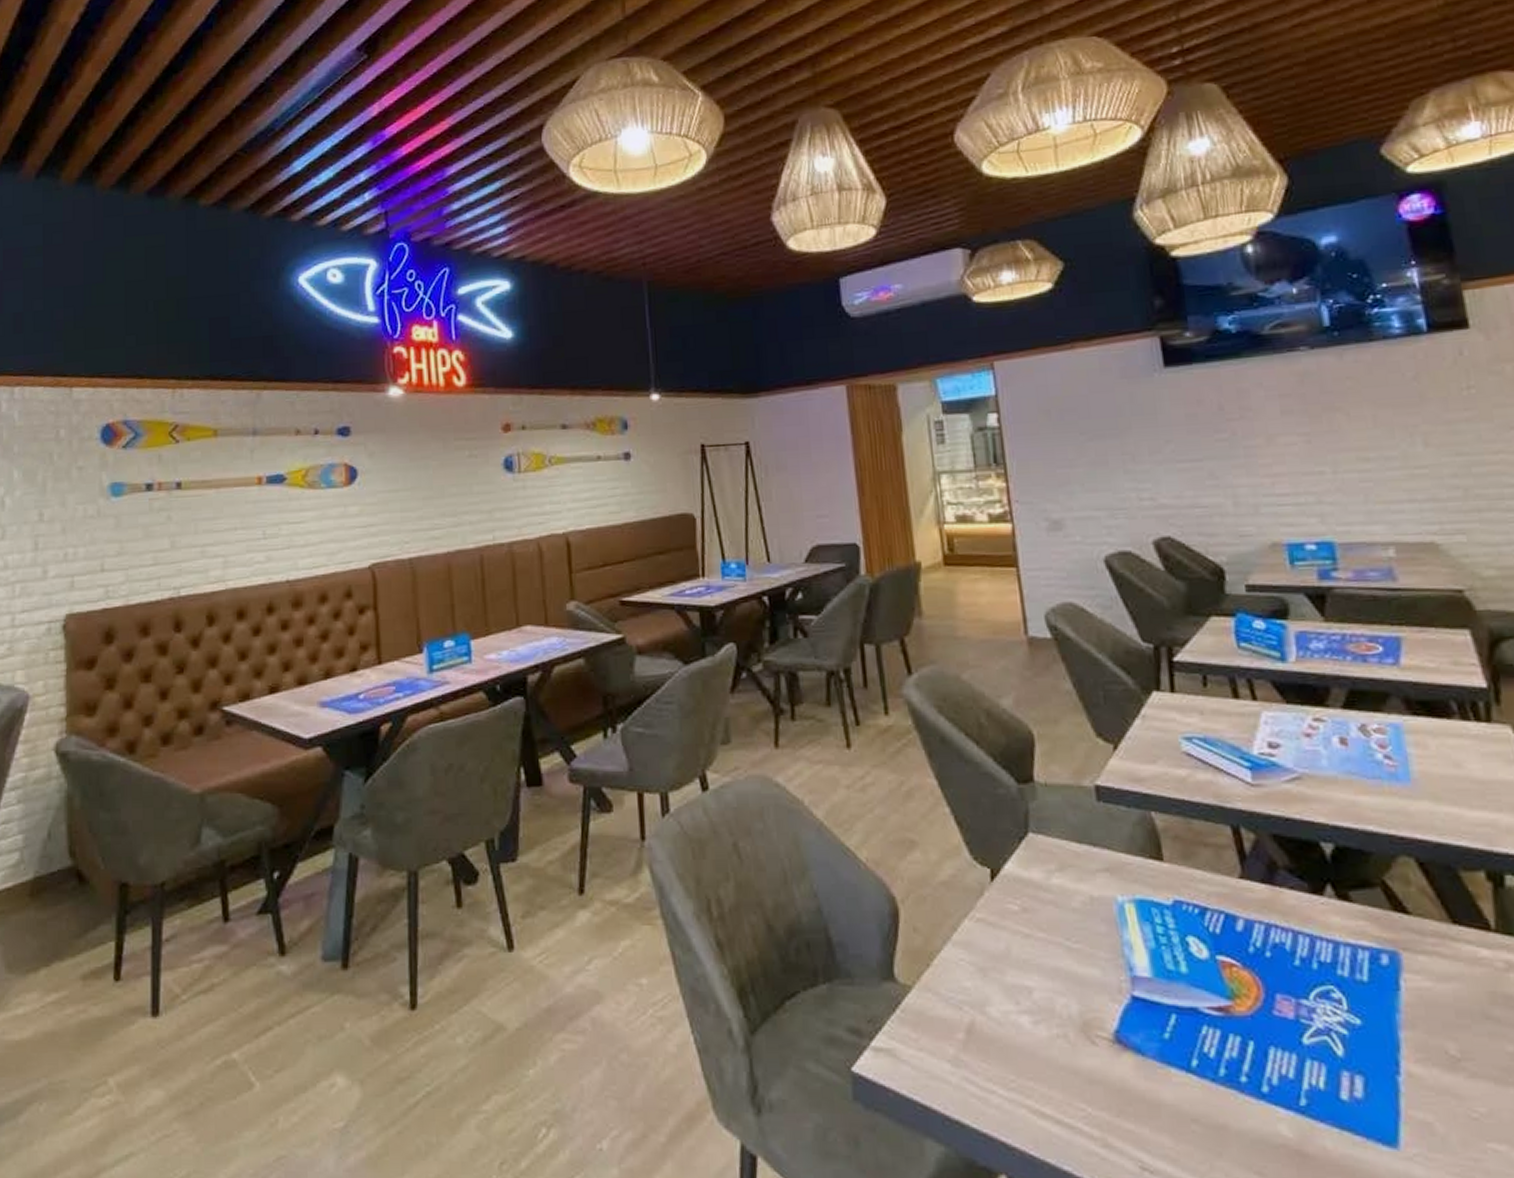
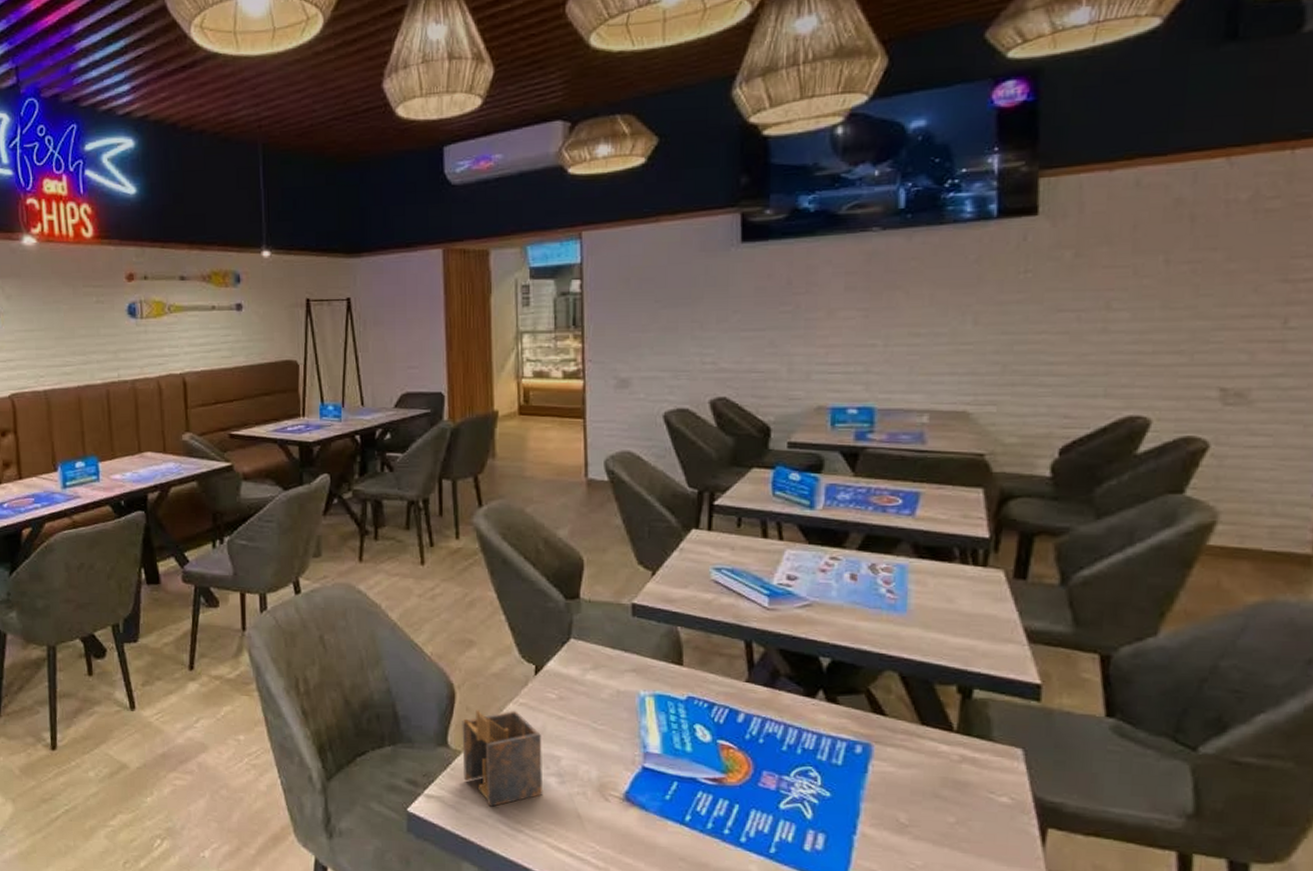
napkin holder: none [909,928,1016,1060] -> present [462,710,543,807]

